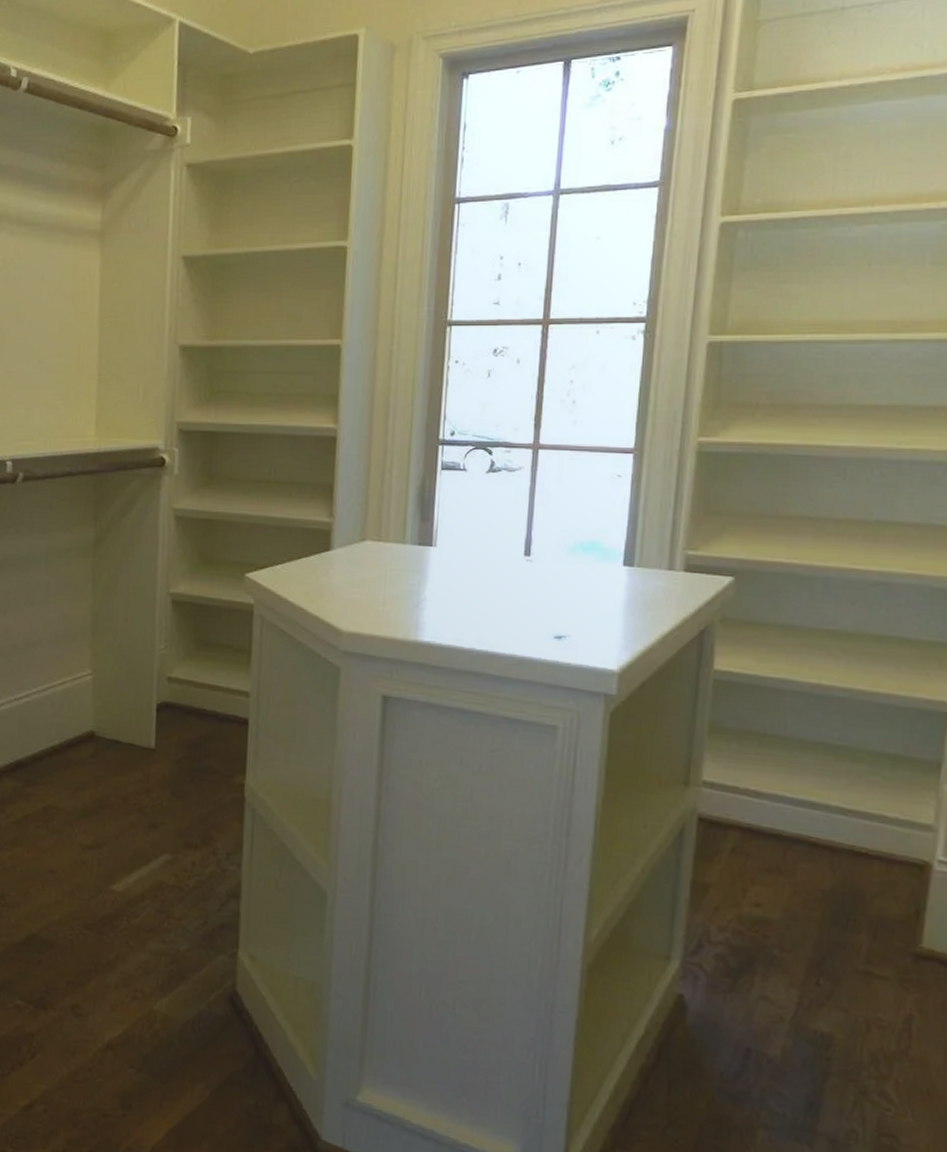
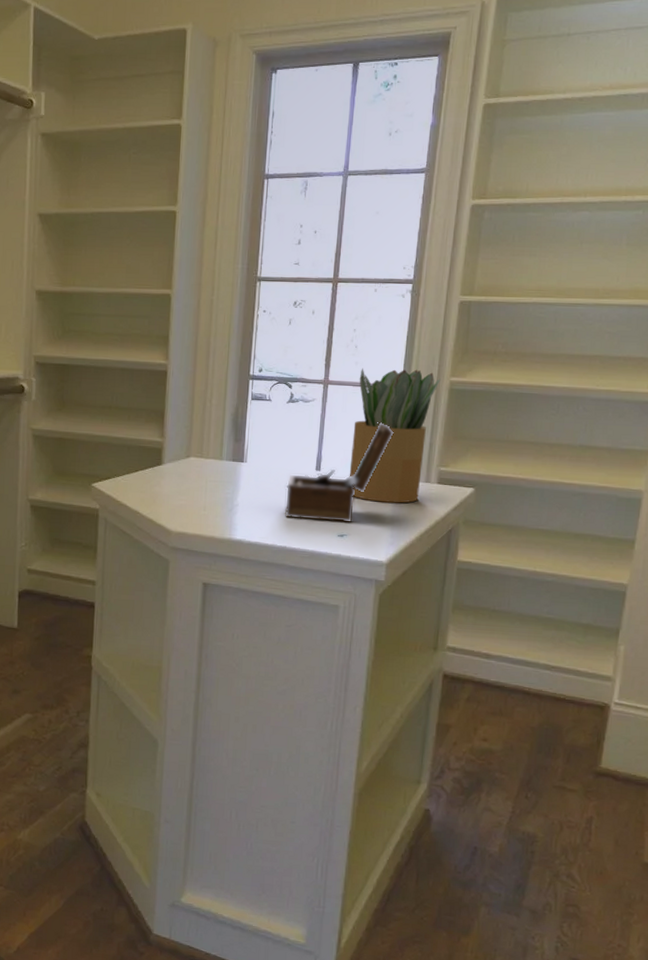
wooden box: none [486,493,625,622] -> present [285,421,394,523]
potted plant: none [567,428,685,597] -> present [349,368,440,503]

